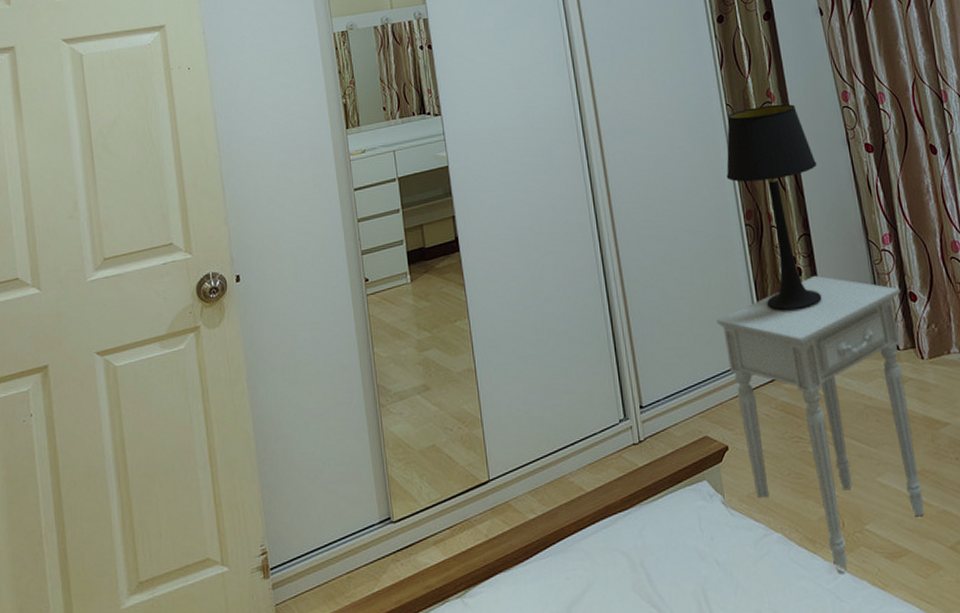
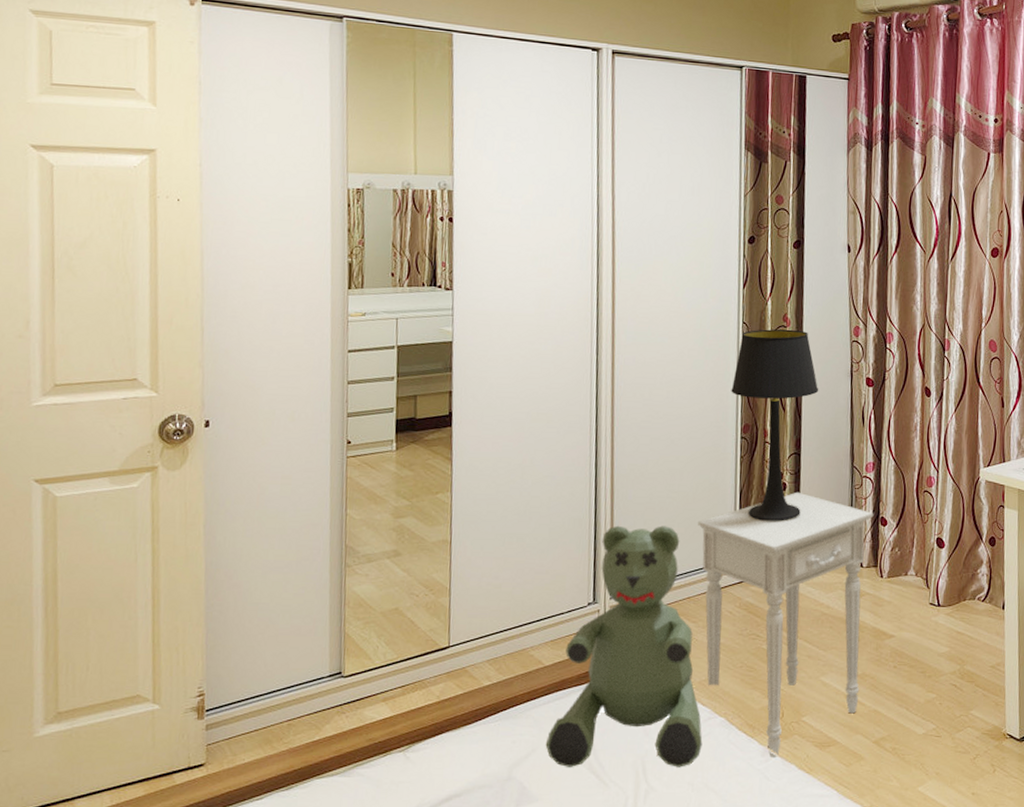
teddy bear: none [600,328,763,602] -> present [545,525,703,767]

